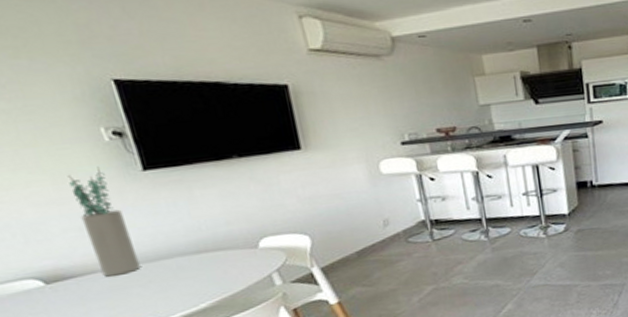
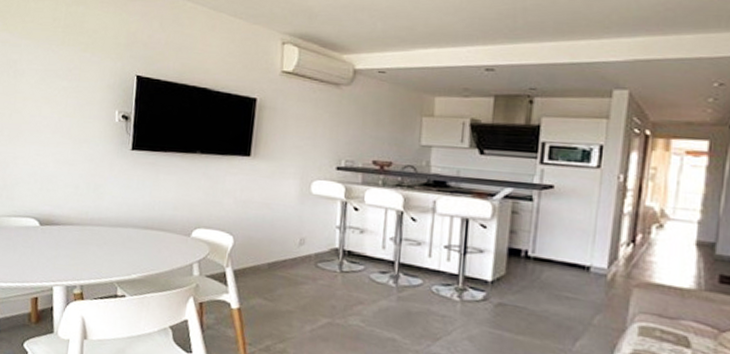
vase: present [67,166,141,277] -> none [77,140,107,233]

